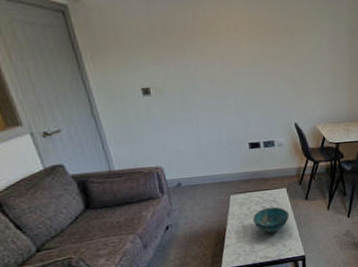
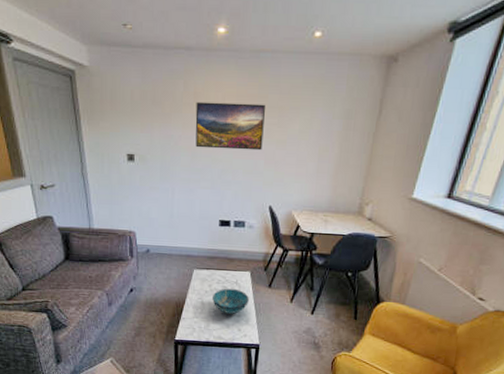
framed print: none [208,28,280,75] -> present [195,101,266,151]

